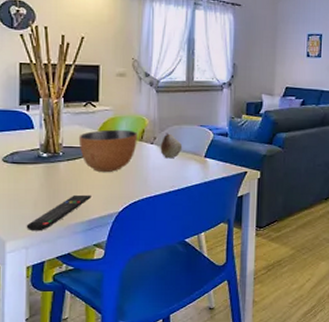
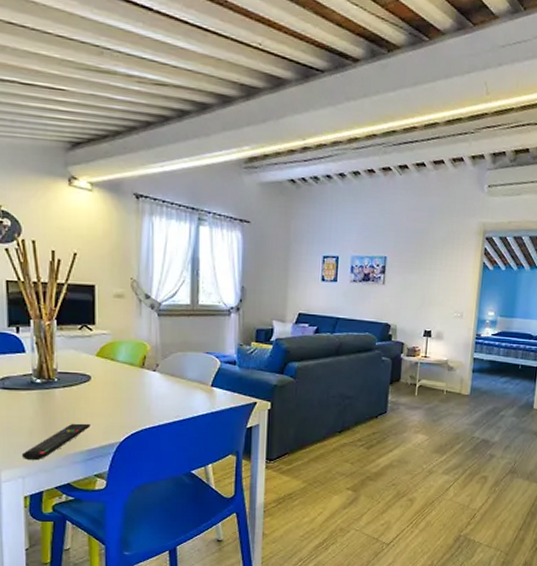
bowl: present [78,129,137,173] -> none [74,354,138,401]
fruit: present [160,132,183,159] -> none [163,359,187,387]

